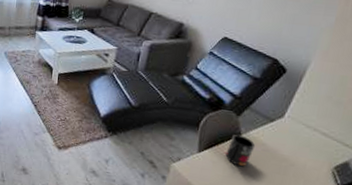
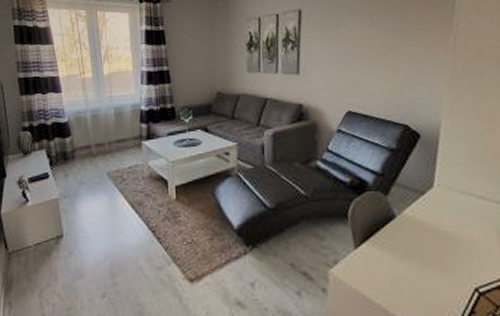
mug: present [225,134,256,167] -> none [385,217,415,256]

